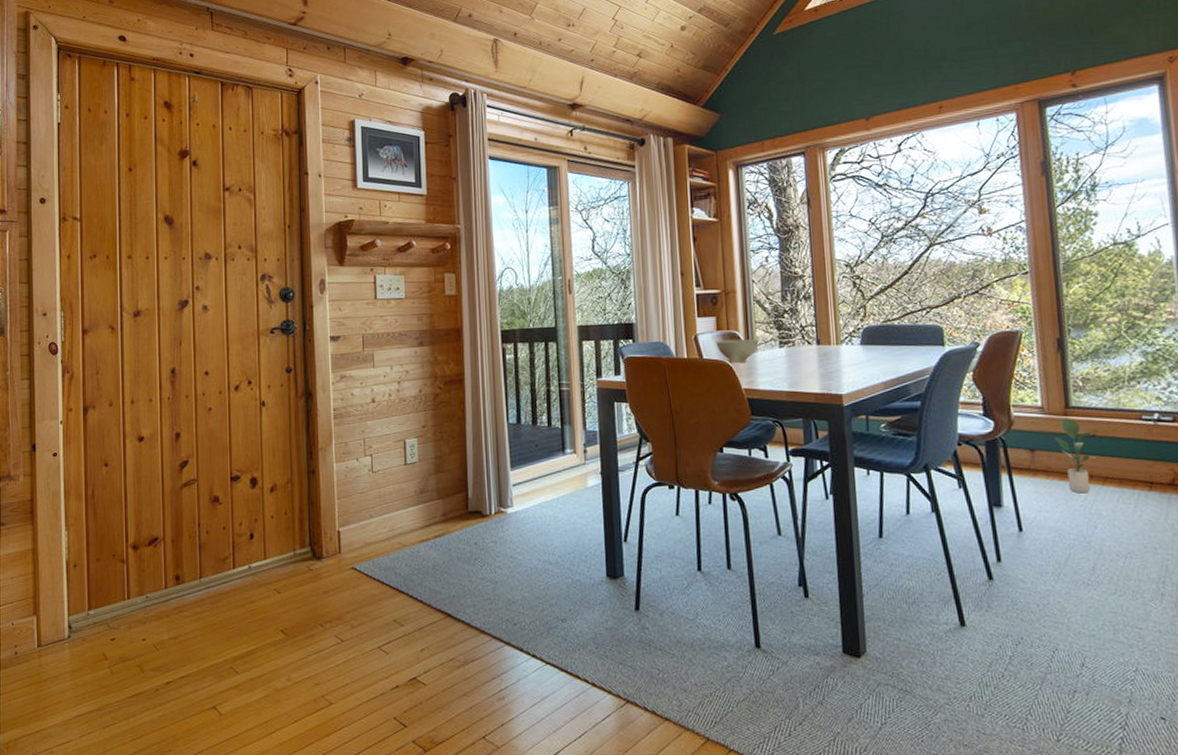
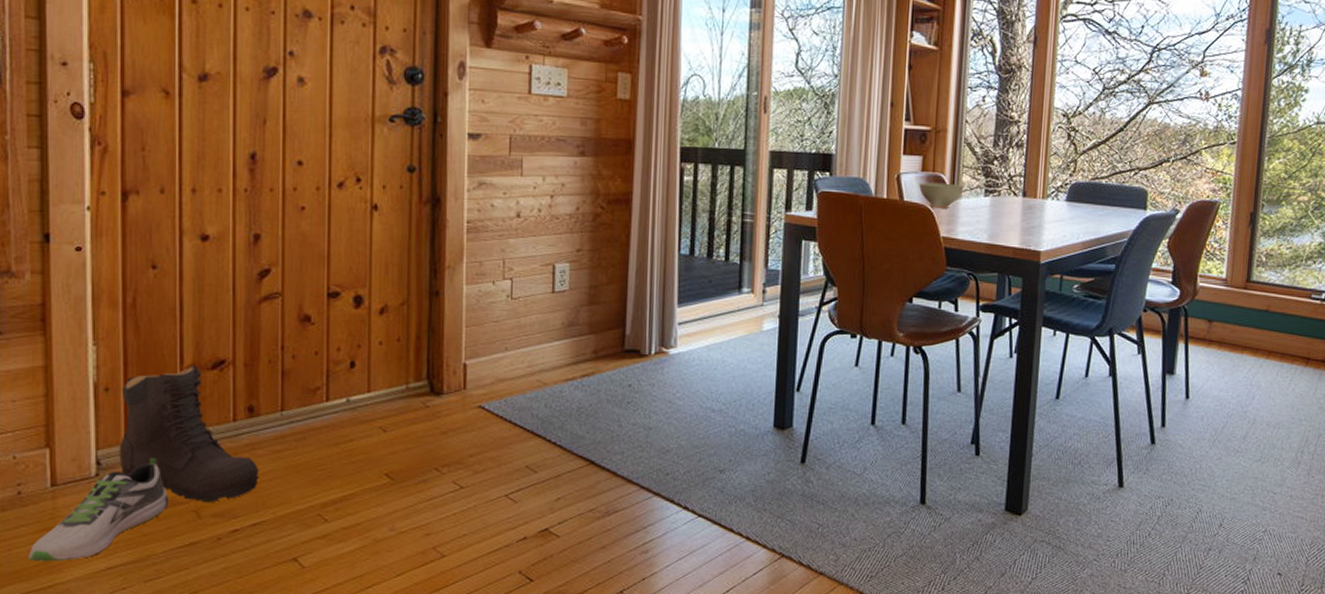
athletic shoe: none [22,621,120,711] -> present [28,458,170,562]
boot: none [84,543,185,659] -> present [119,365,259,503]
potted plant: present [1054,418,1097,494] -> none [1231,291,1269,366]

